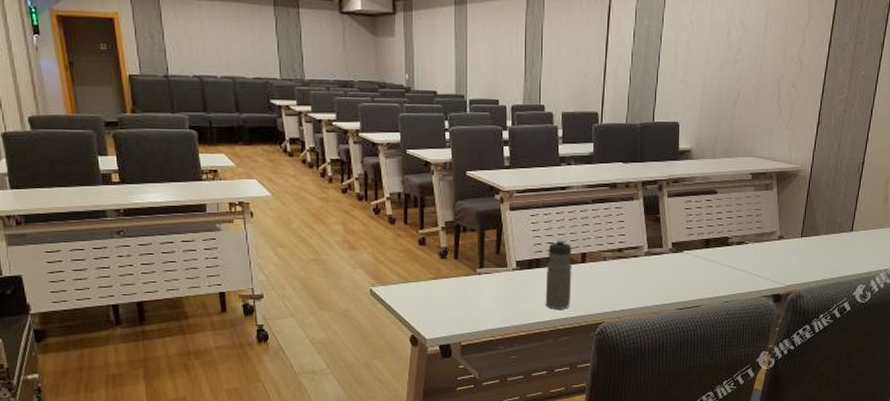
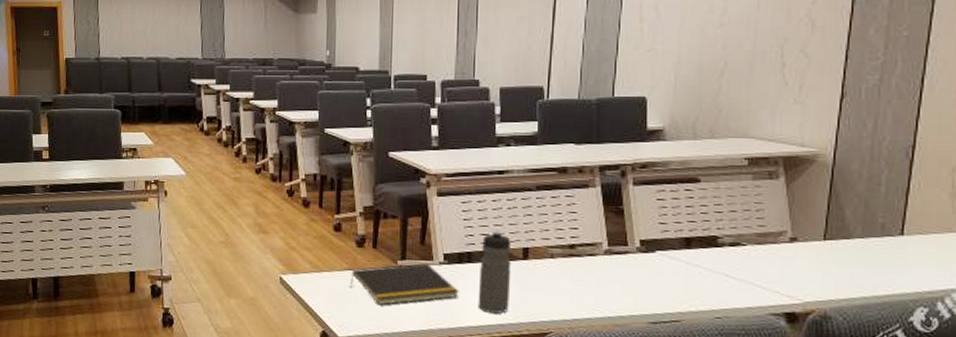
notepad: none [435,270,530,308] -> present [350,263,460,305]

